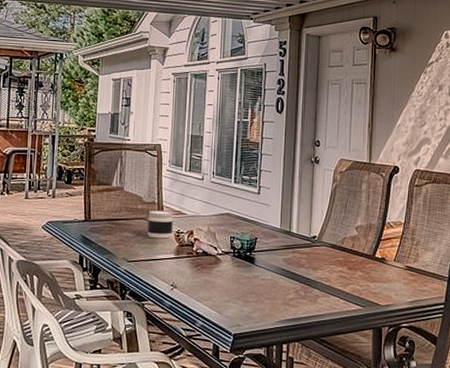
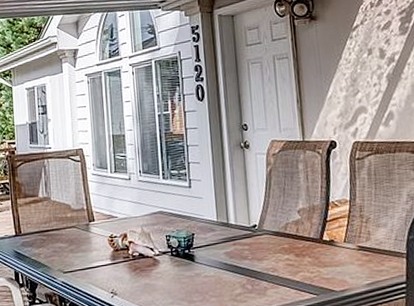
jar: present [147,210,173,239] -> none [78,215,106,246]

